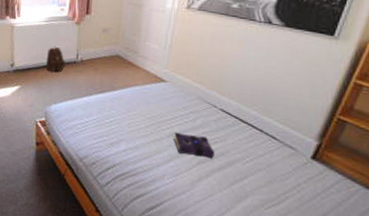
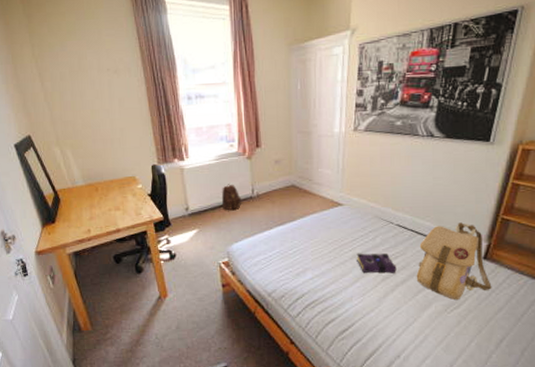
backpack: none [234,116,318,198] -> present [416,222,492,301]

